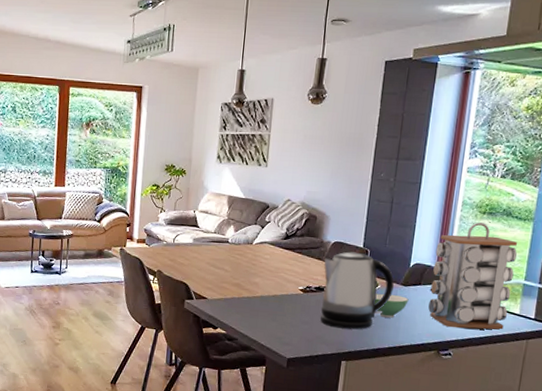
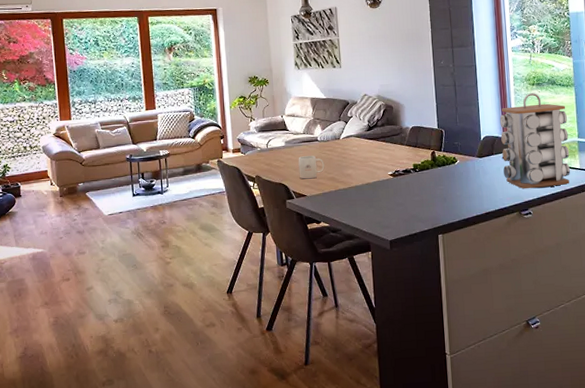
mug: none [202,256,232,282] -> present [298,156,325,179]
kettle: present [320,251,394,329] -> none [406,133,471,204]
bowl: present [374,293,409,318] -> none [457,166,486,189]

